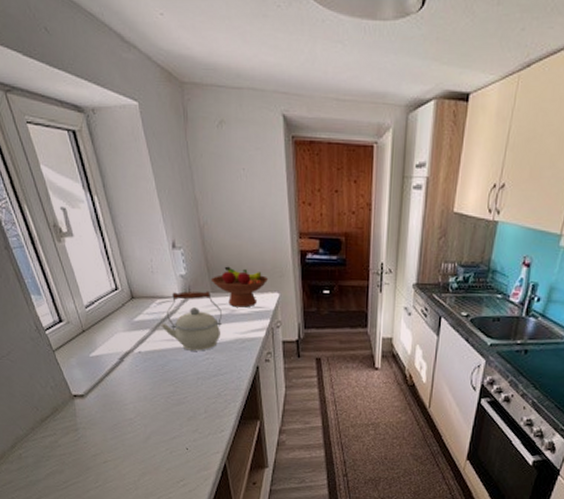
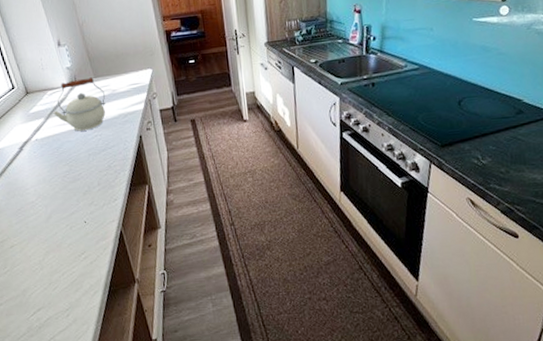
fruit bowl: present [210,266,268,308] -> none [92,53,141,87]

